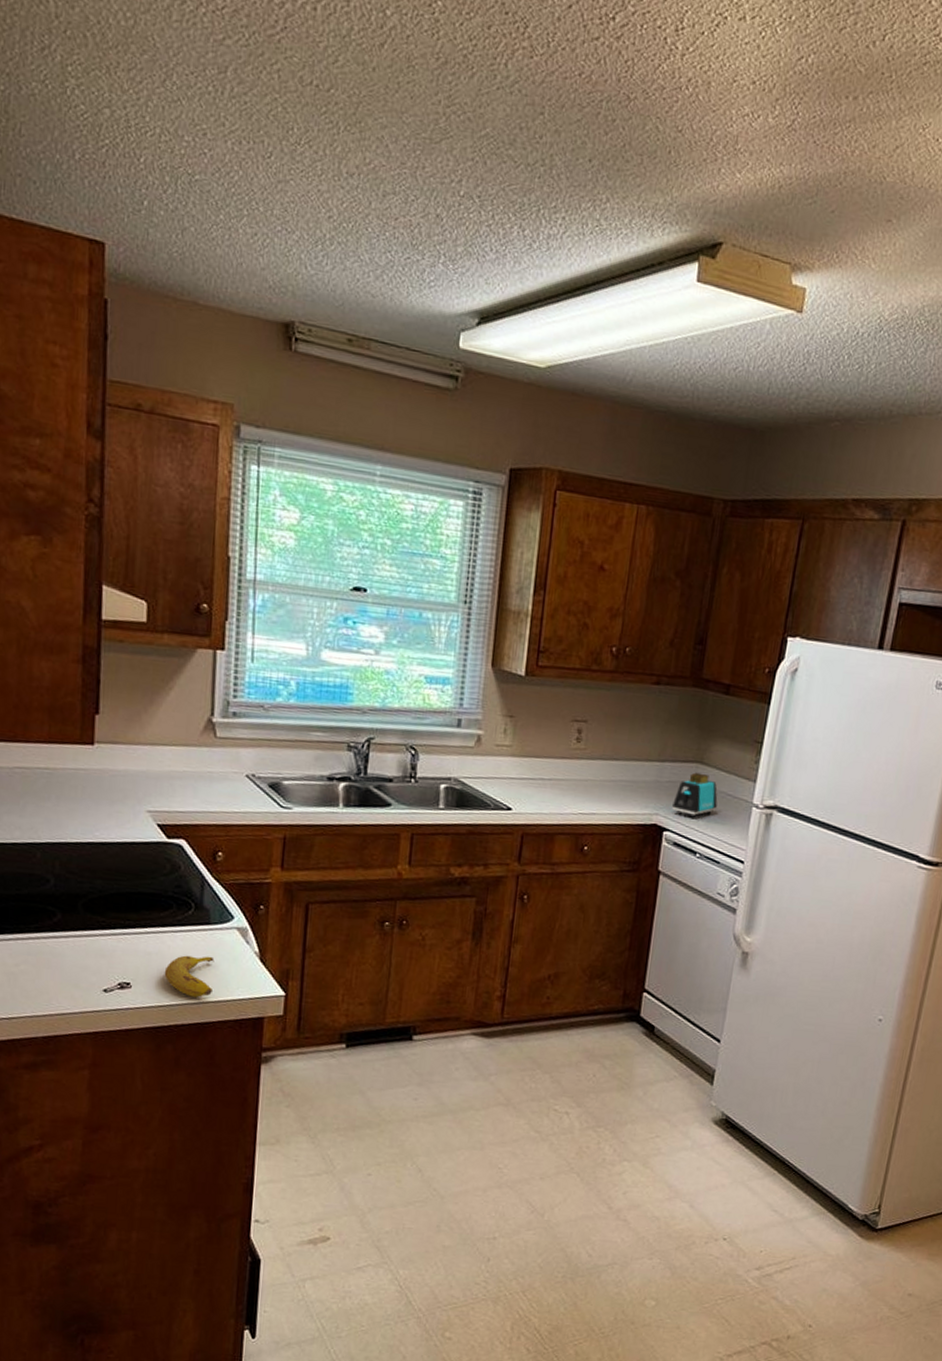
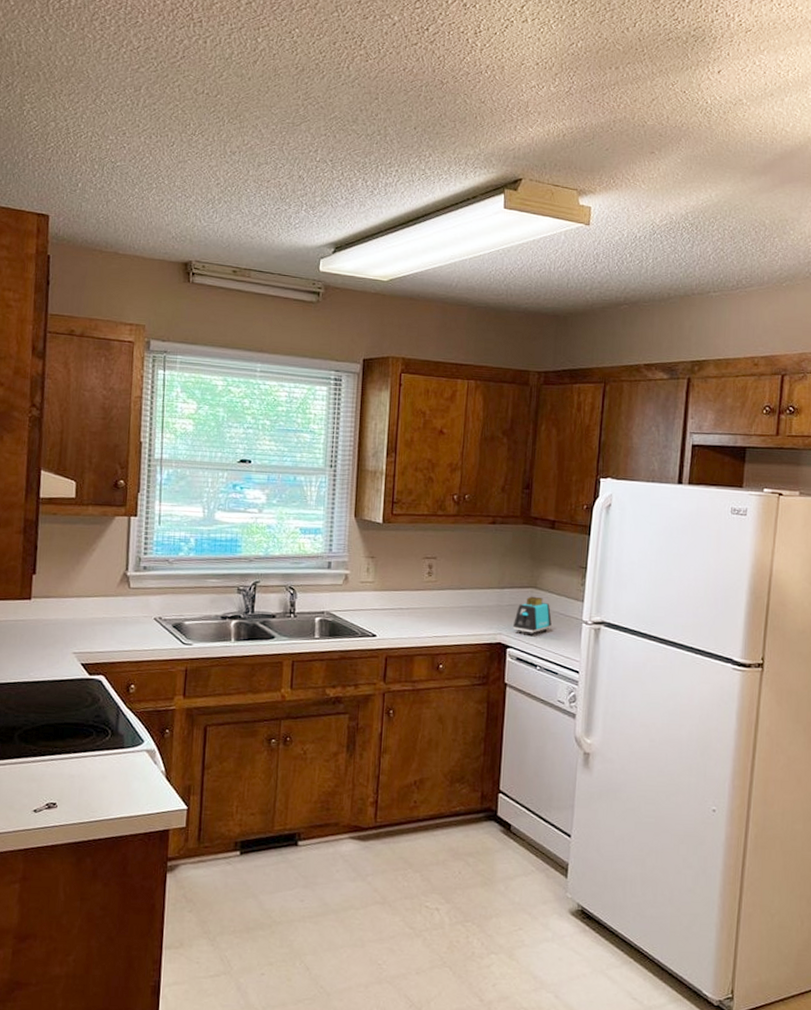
fruit: present [164,955,215,998] -> none [85,776,127,814]

